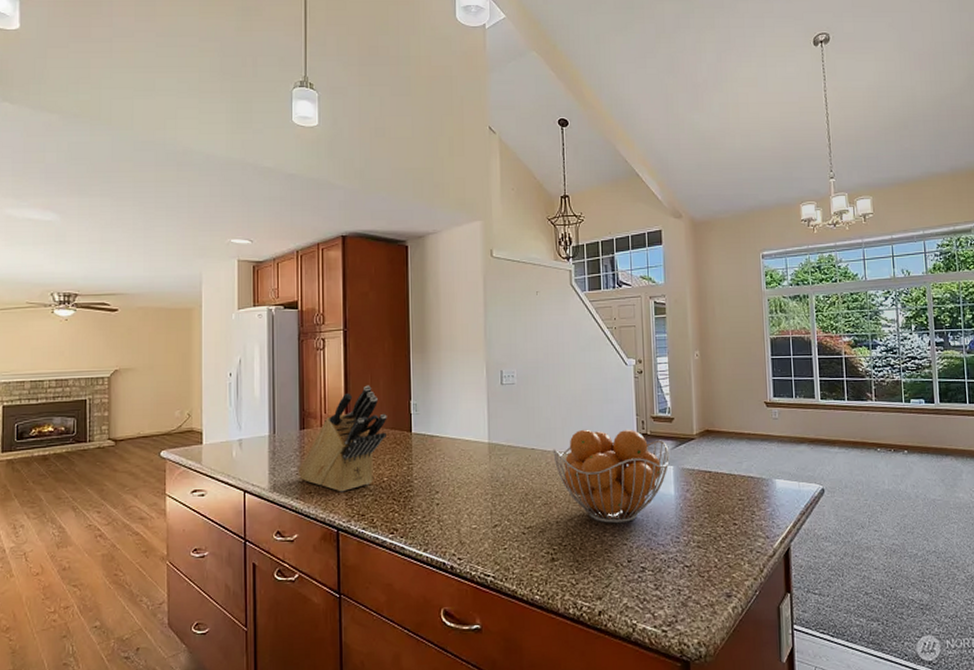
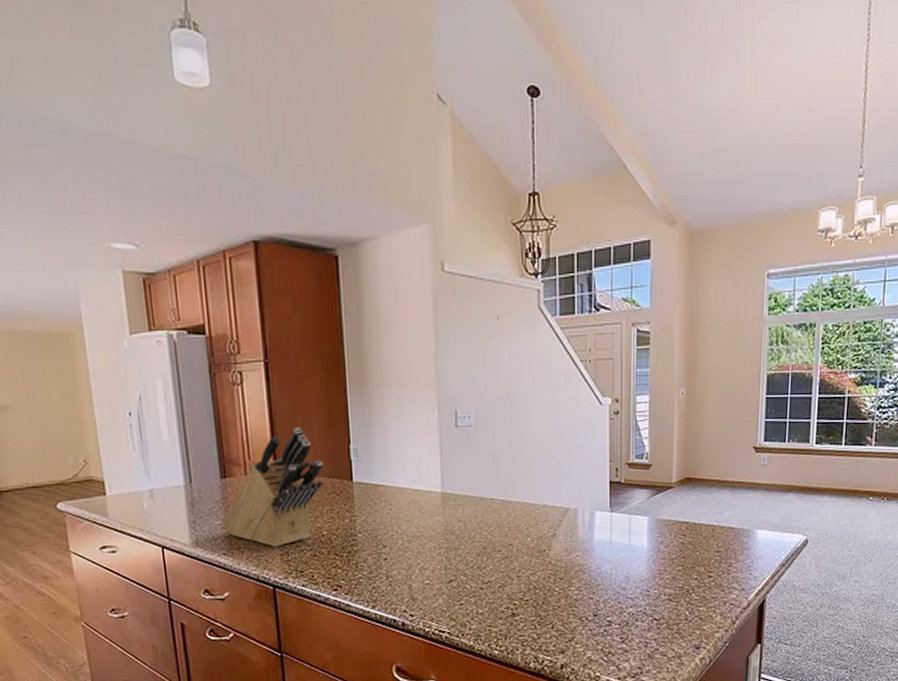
fruit basket: present [553,429,670,524] -> none [515,476,644,578]

